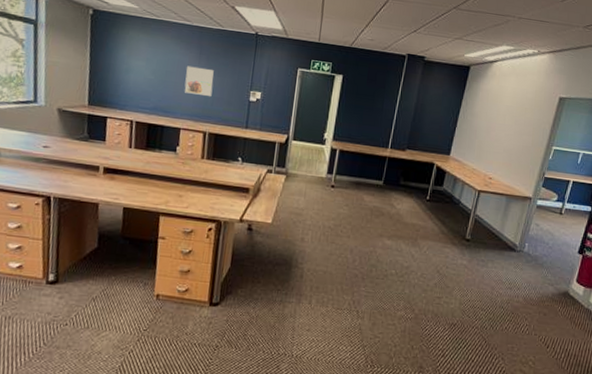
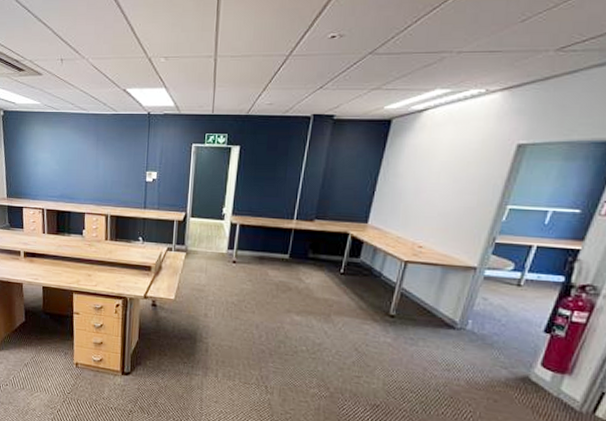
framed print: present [184,65,214,96] -> none [85,153,111,180]

